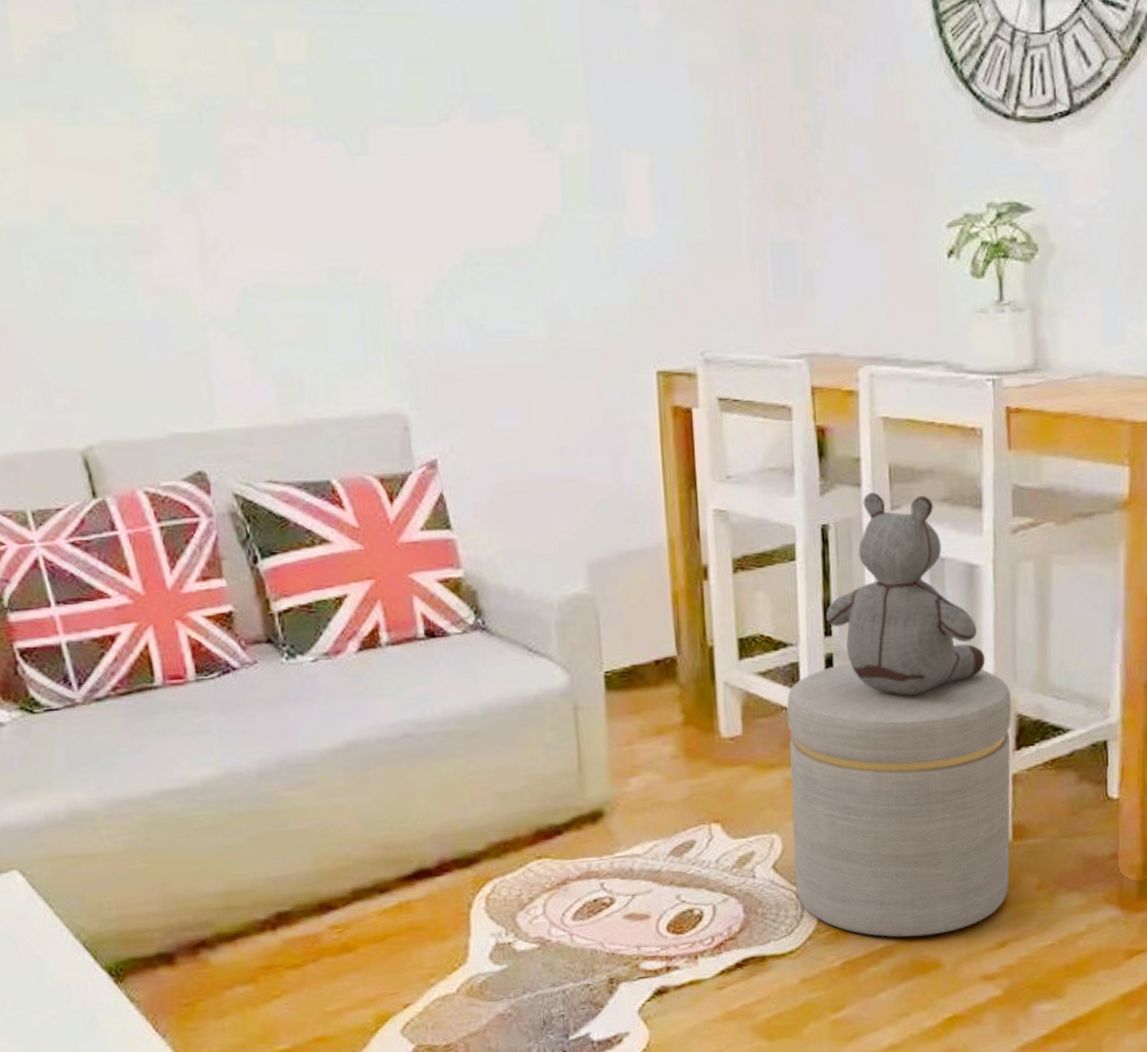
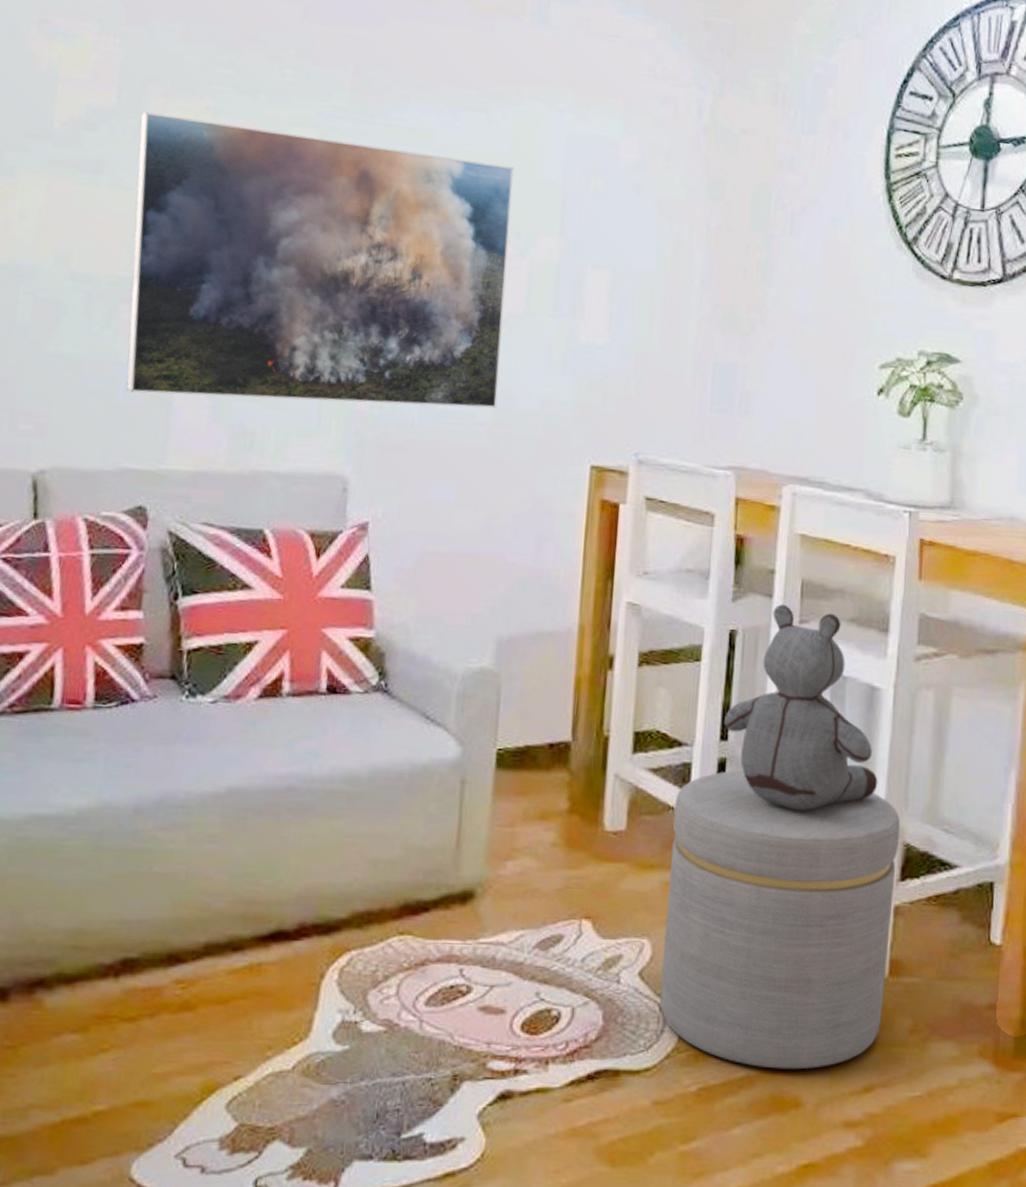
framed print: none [107,31,550,352] -> present [126,112,514,409]

